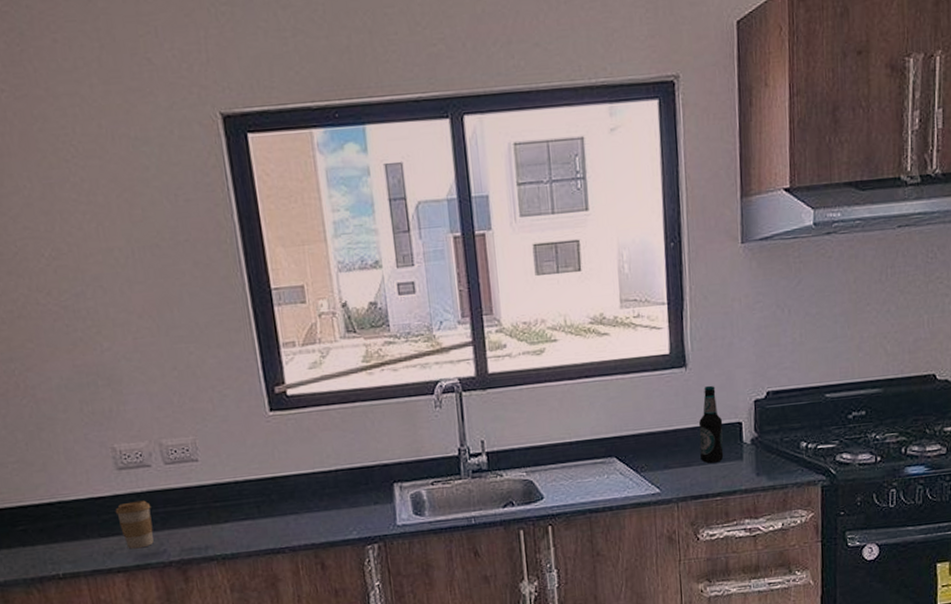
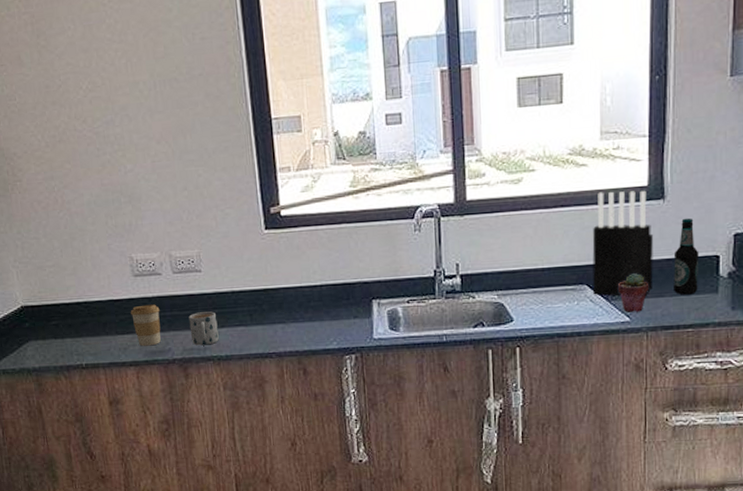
mug: none [185,505,223,545] -> present [189,311,219,346]
knife block: none [618,358,680,467] -> present [592,190,653,296]
potted succulent: none [645,442,677,484] -> present [617,272,649,312]

